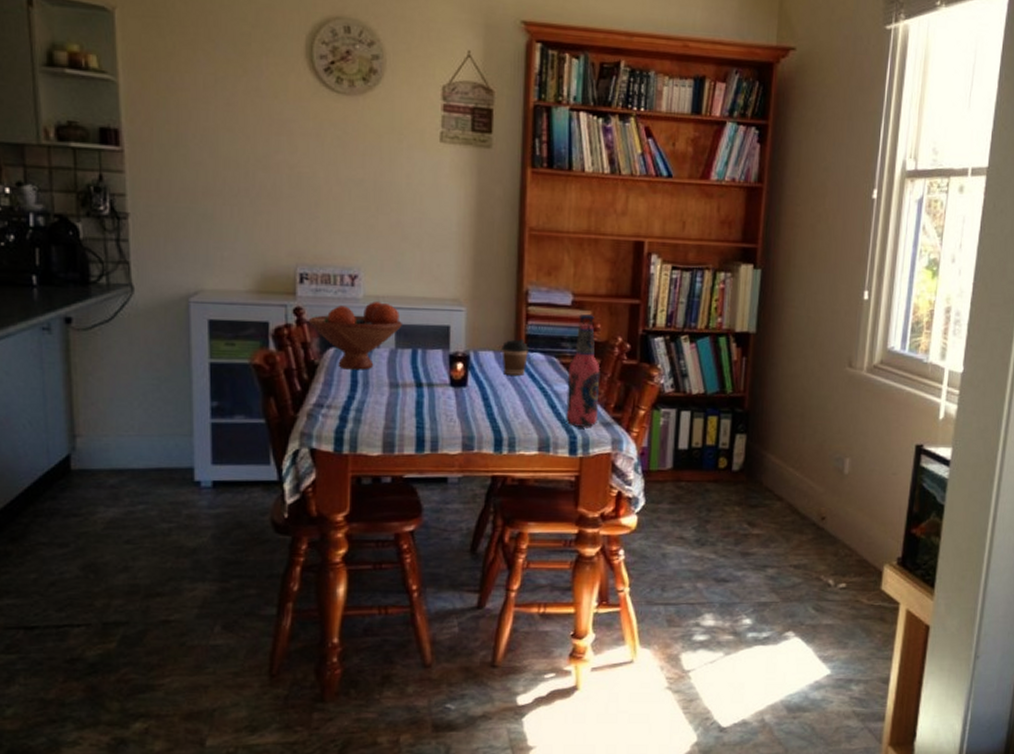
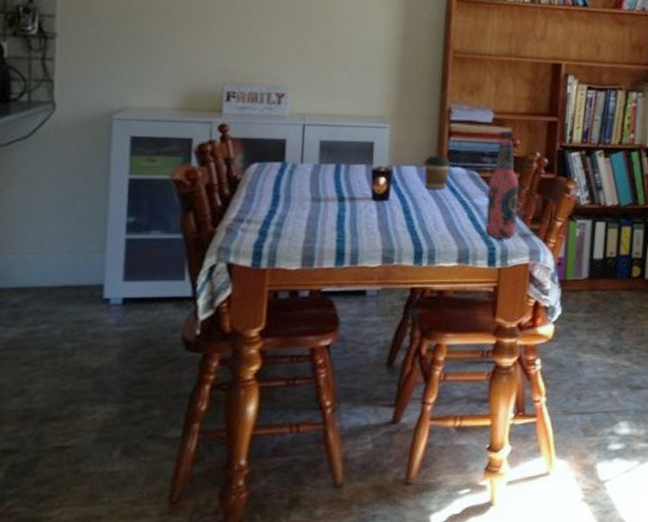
fruit bowl: present [308,302,402,370] -> none [233,119,327,185]

